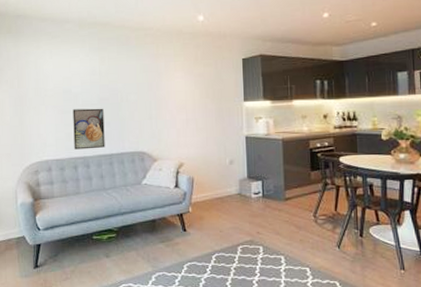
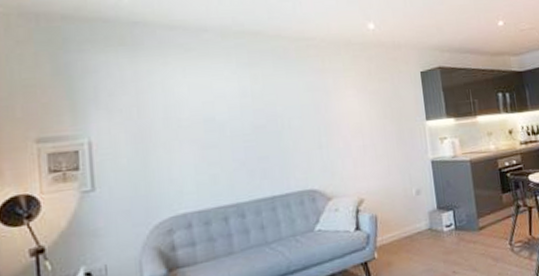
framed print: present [73,108,105,150] -> none [218,138,265,196]

